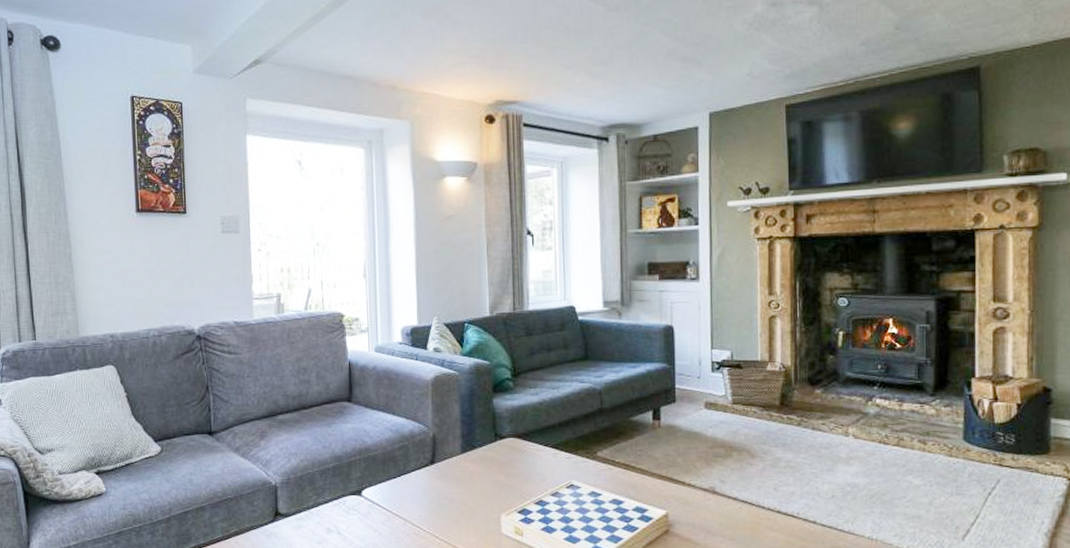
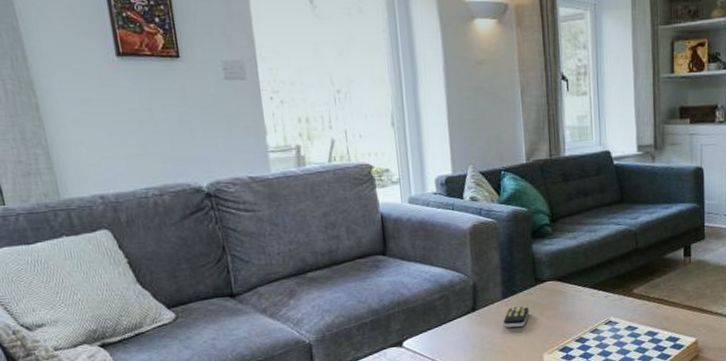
remote control: none [461,462,488,485] -> present [503,306,530,328]

